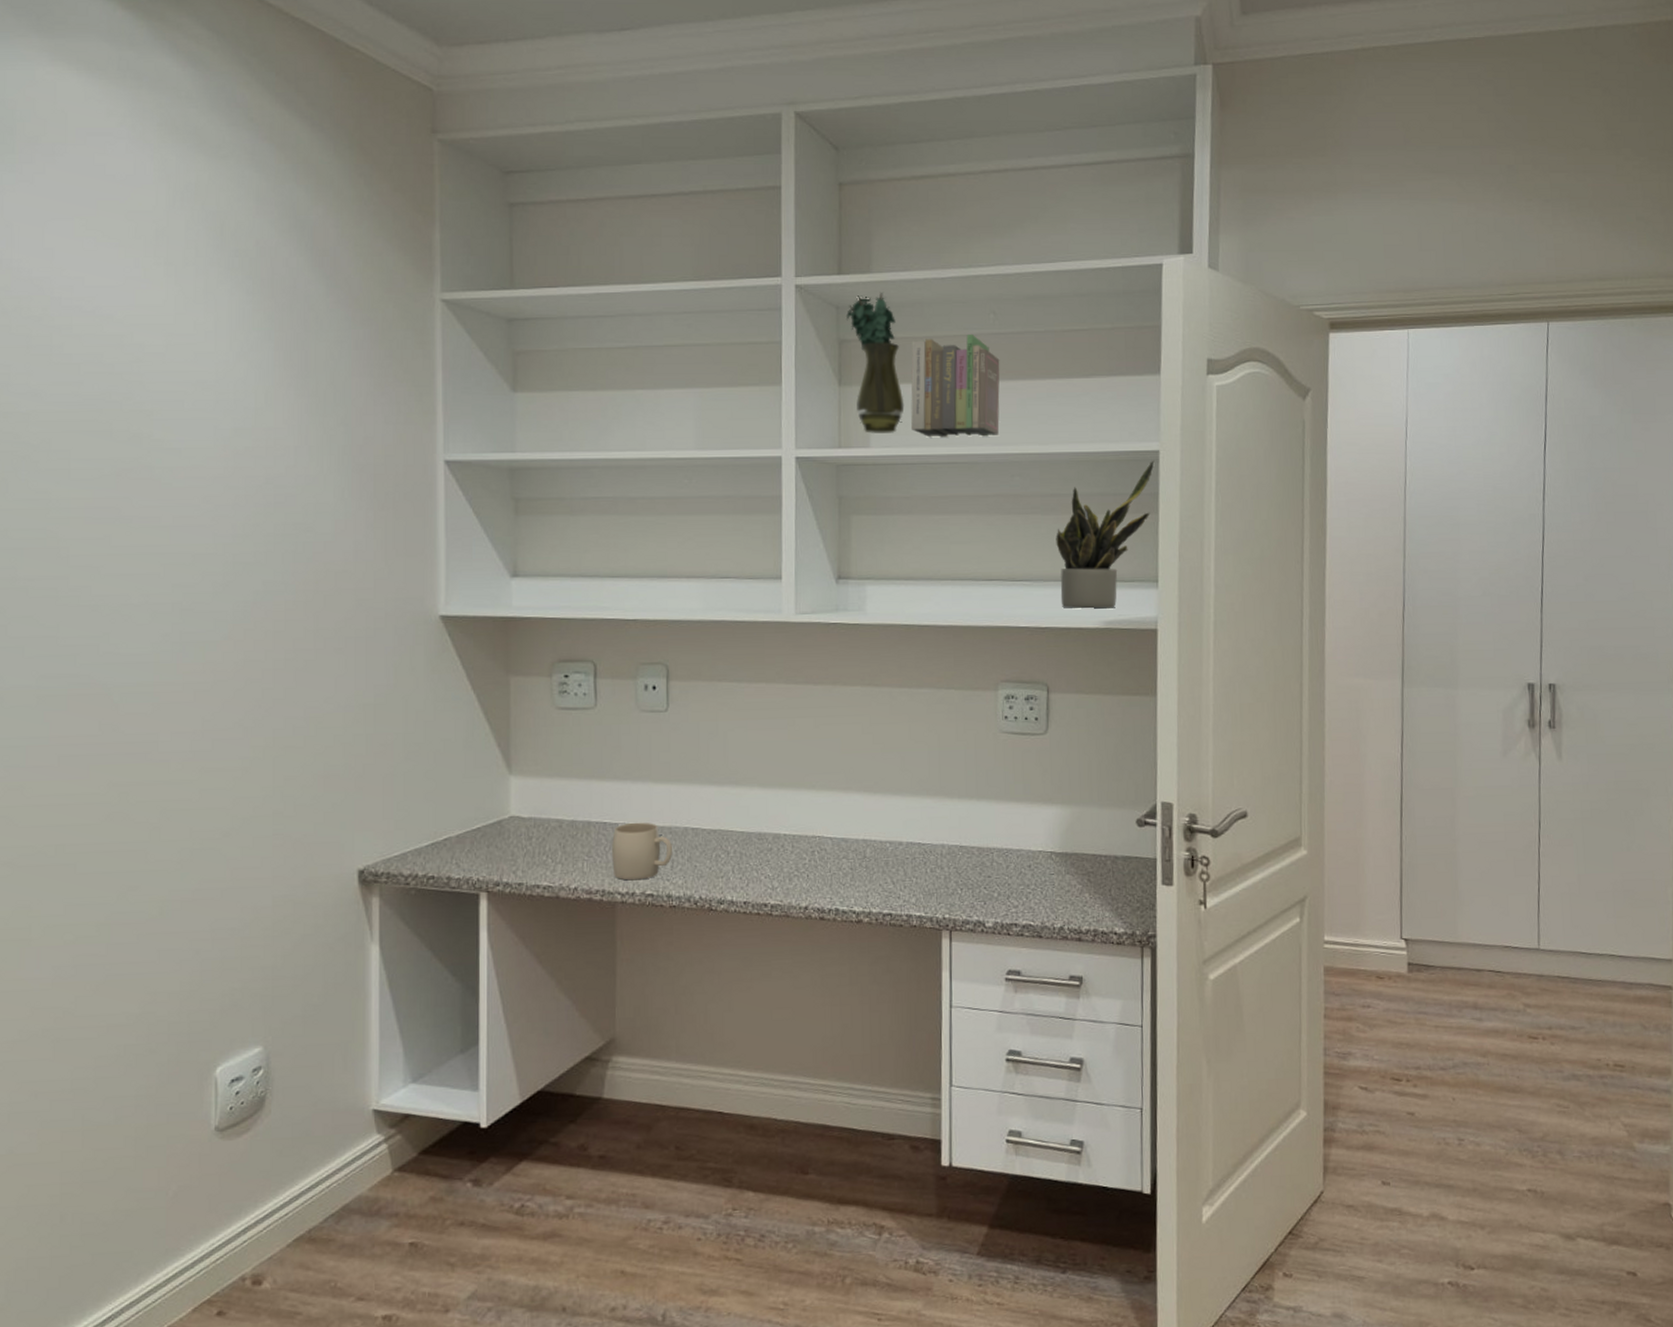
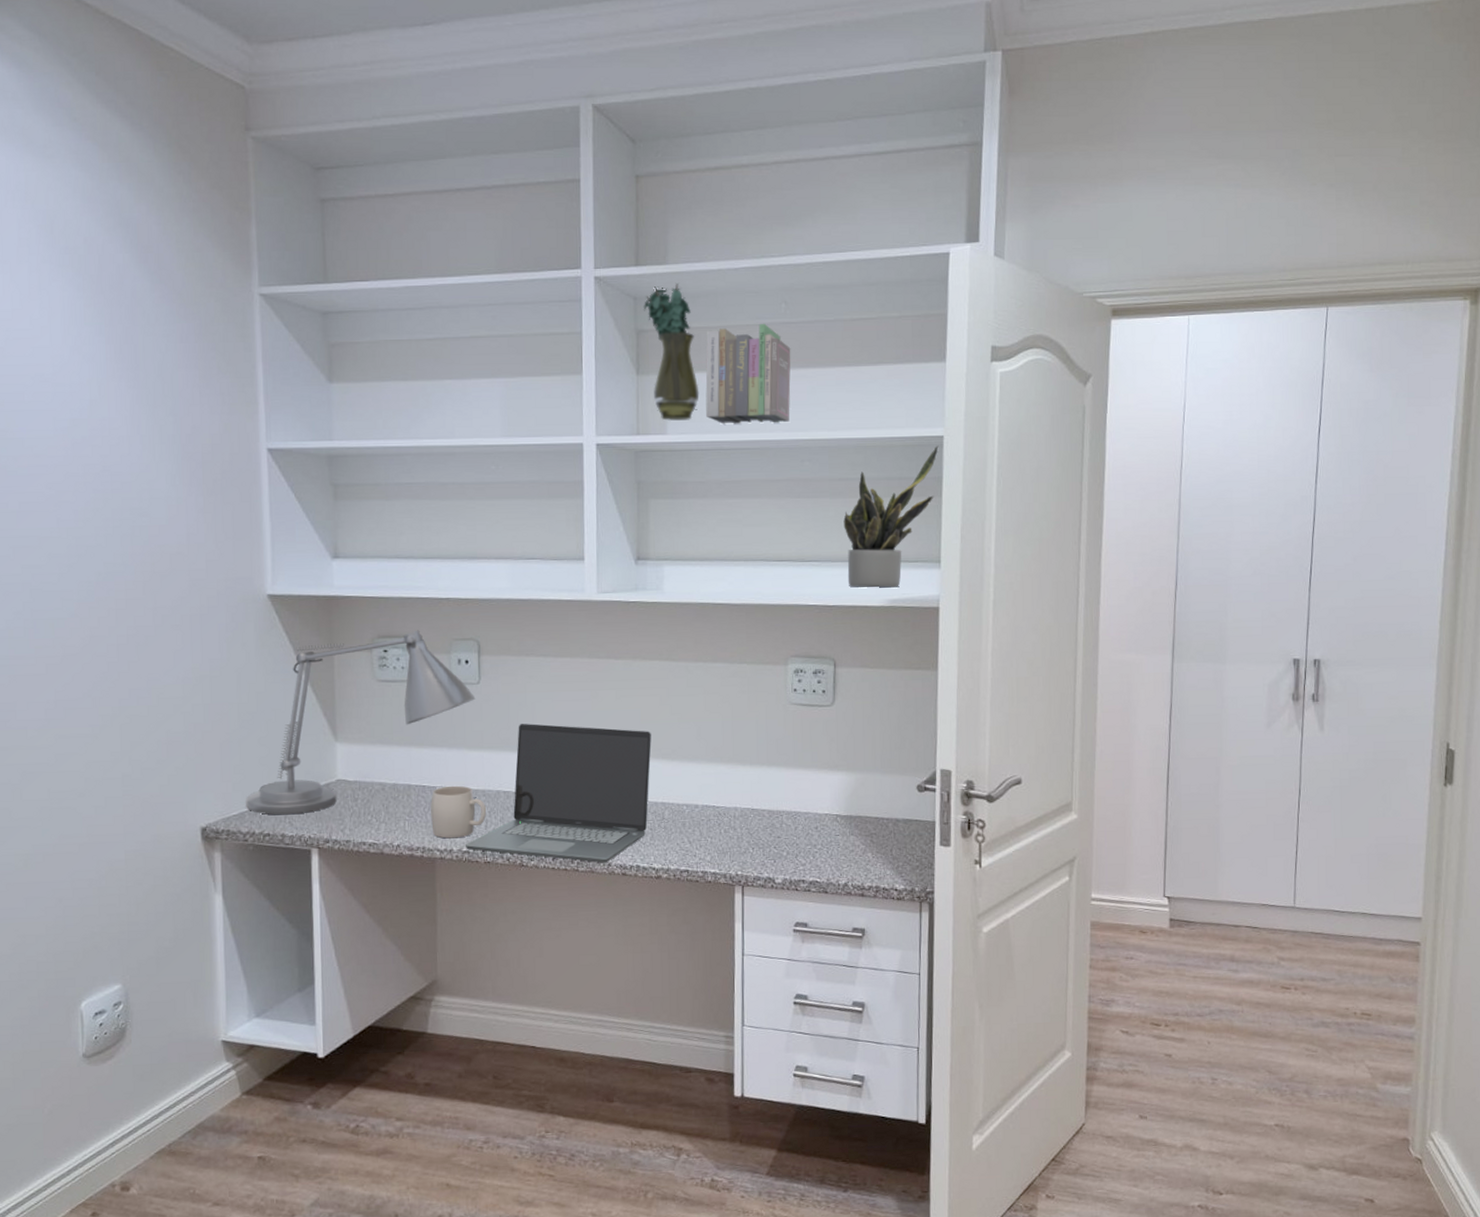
desk lamp: none [409,653,663,856] -> present [246,630,476,815]
laptop: none [649,754,852,907] -> present [466,723,652,863]

